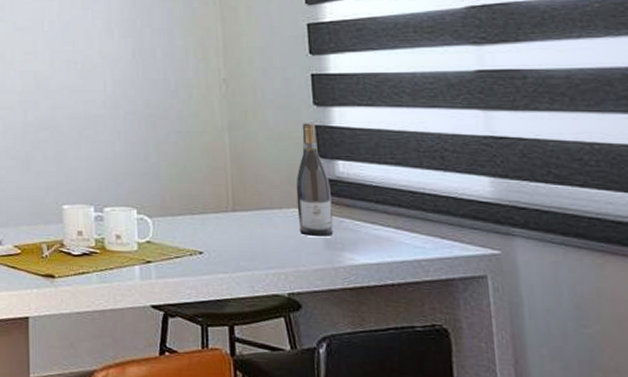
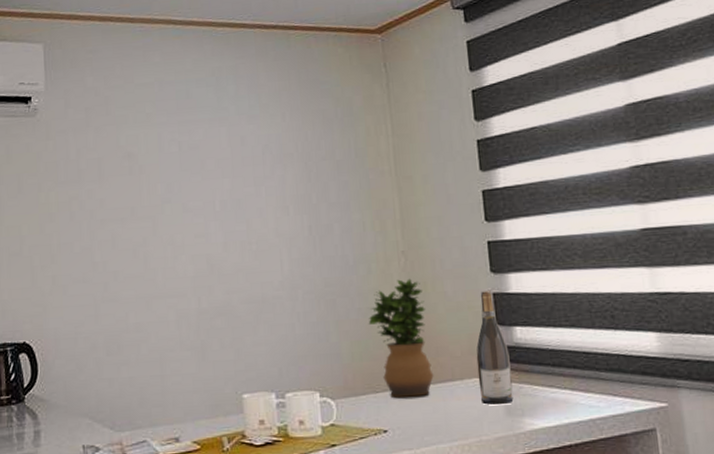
potted plant: none [187,106,252,224] -> present [368,278,434,400]

